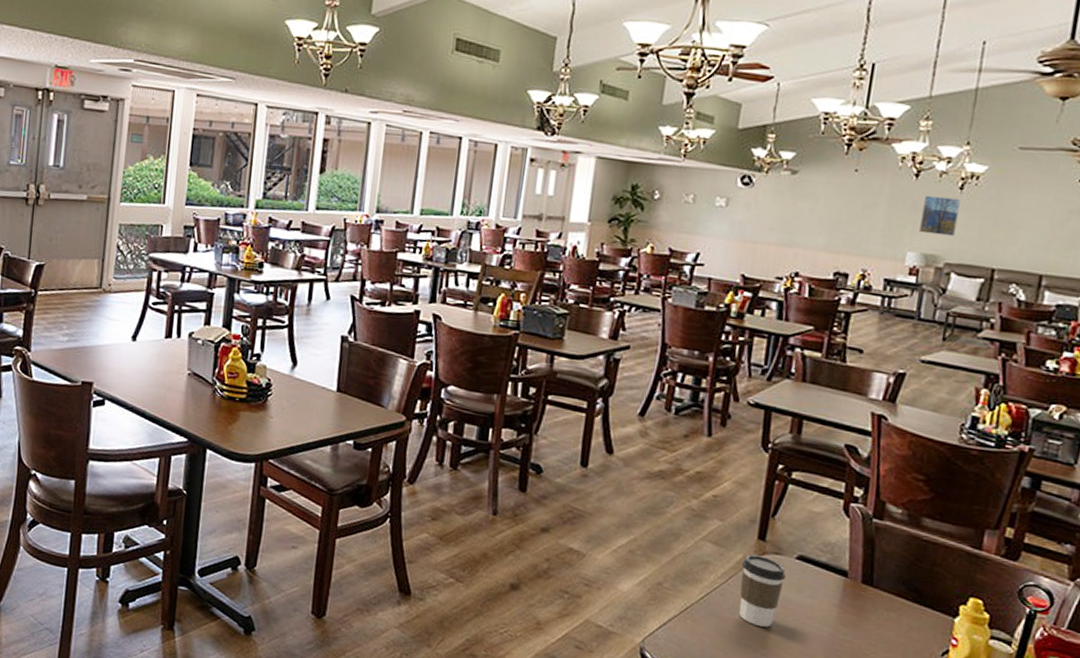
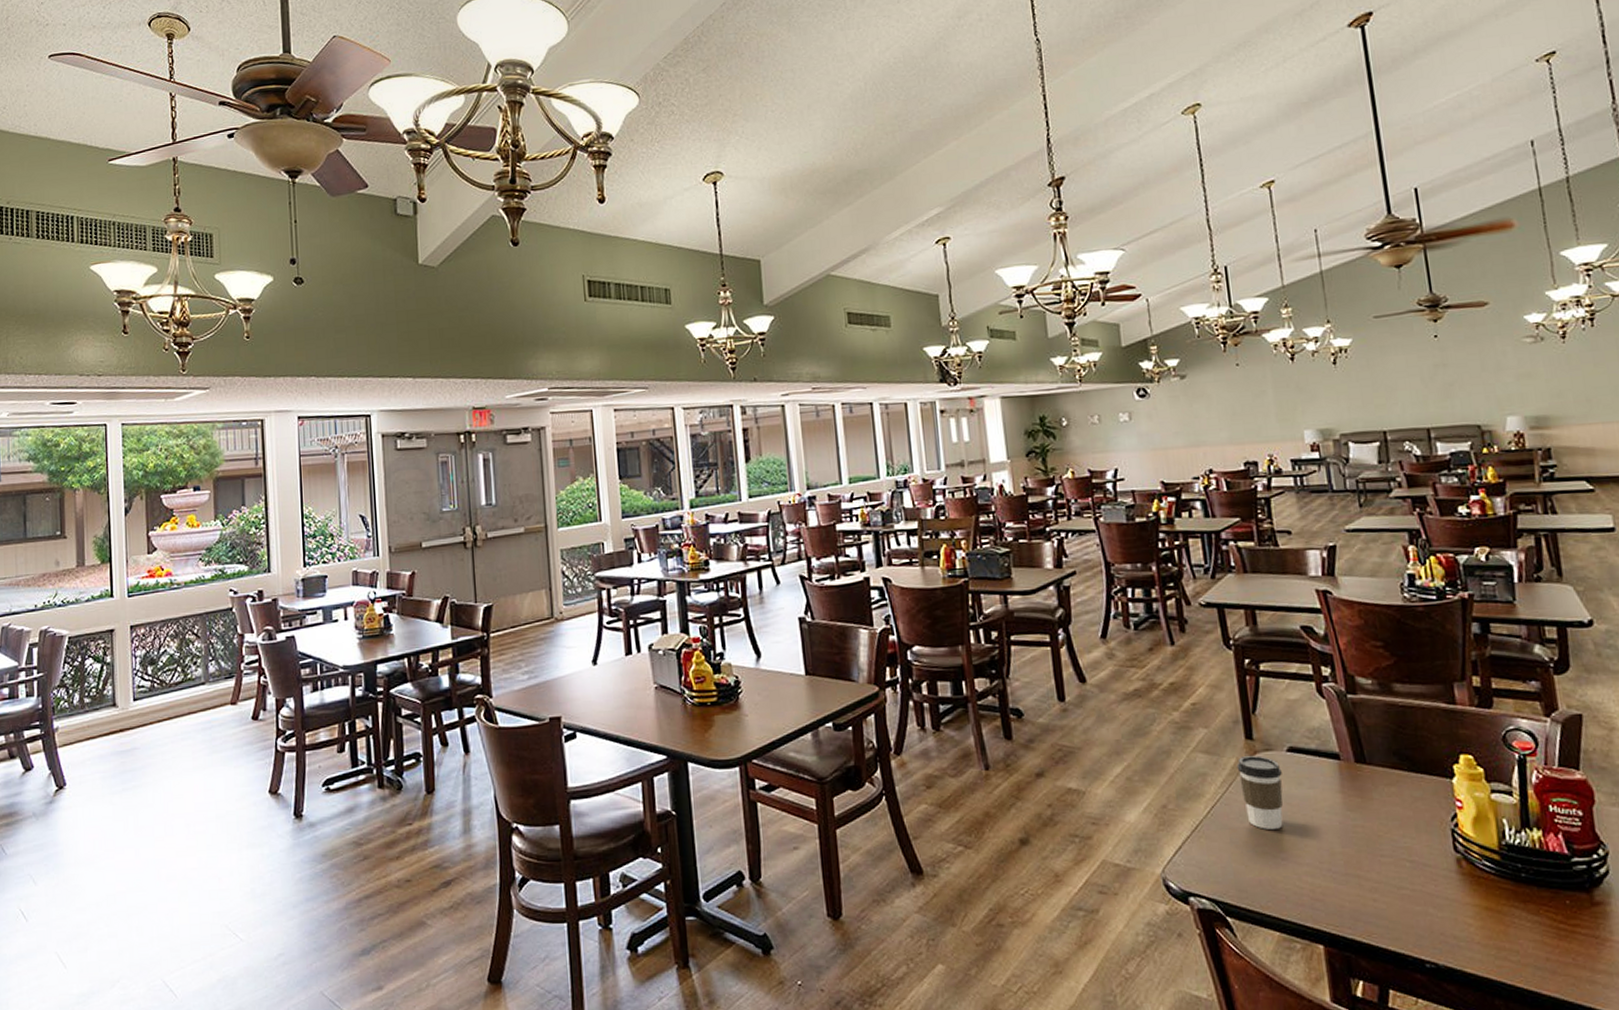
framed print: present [919,195,961,237] -> none [1305,373,1342,411]

